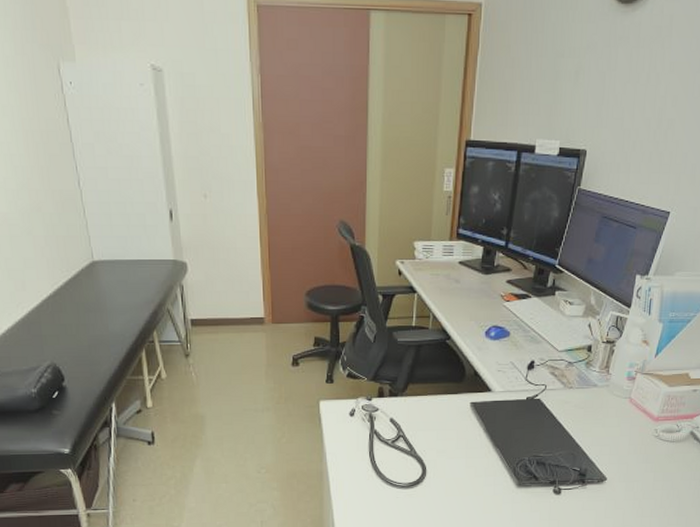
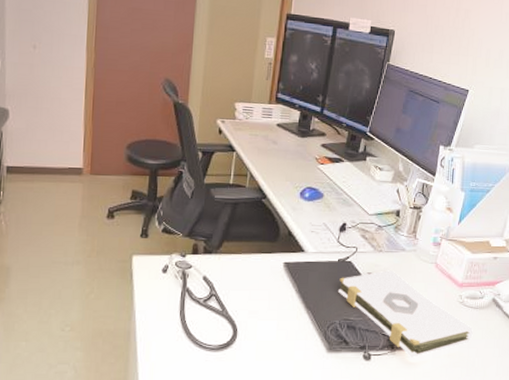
clipboard: none [527,407,669,491] -> present [338,270,473,358]

